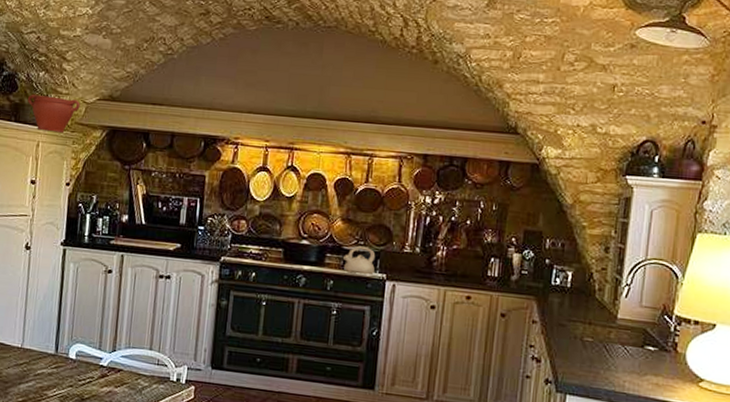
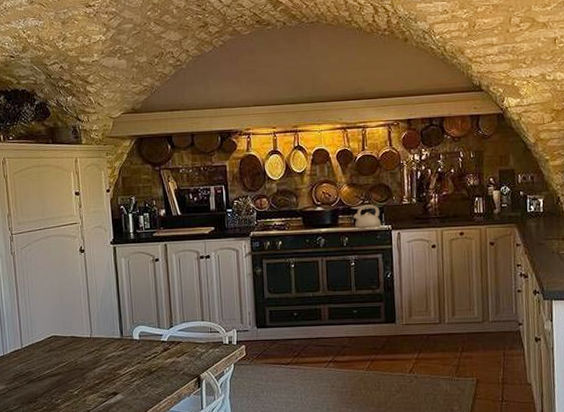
ceramic pot: present [27,94,81,134] -> none [60,116,108,148]

